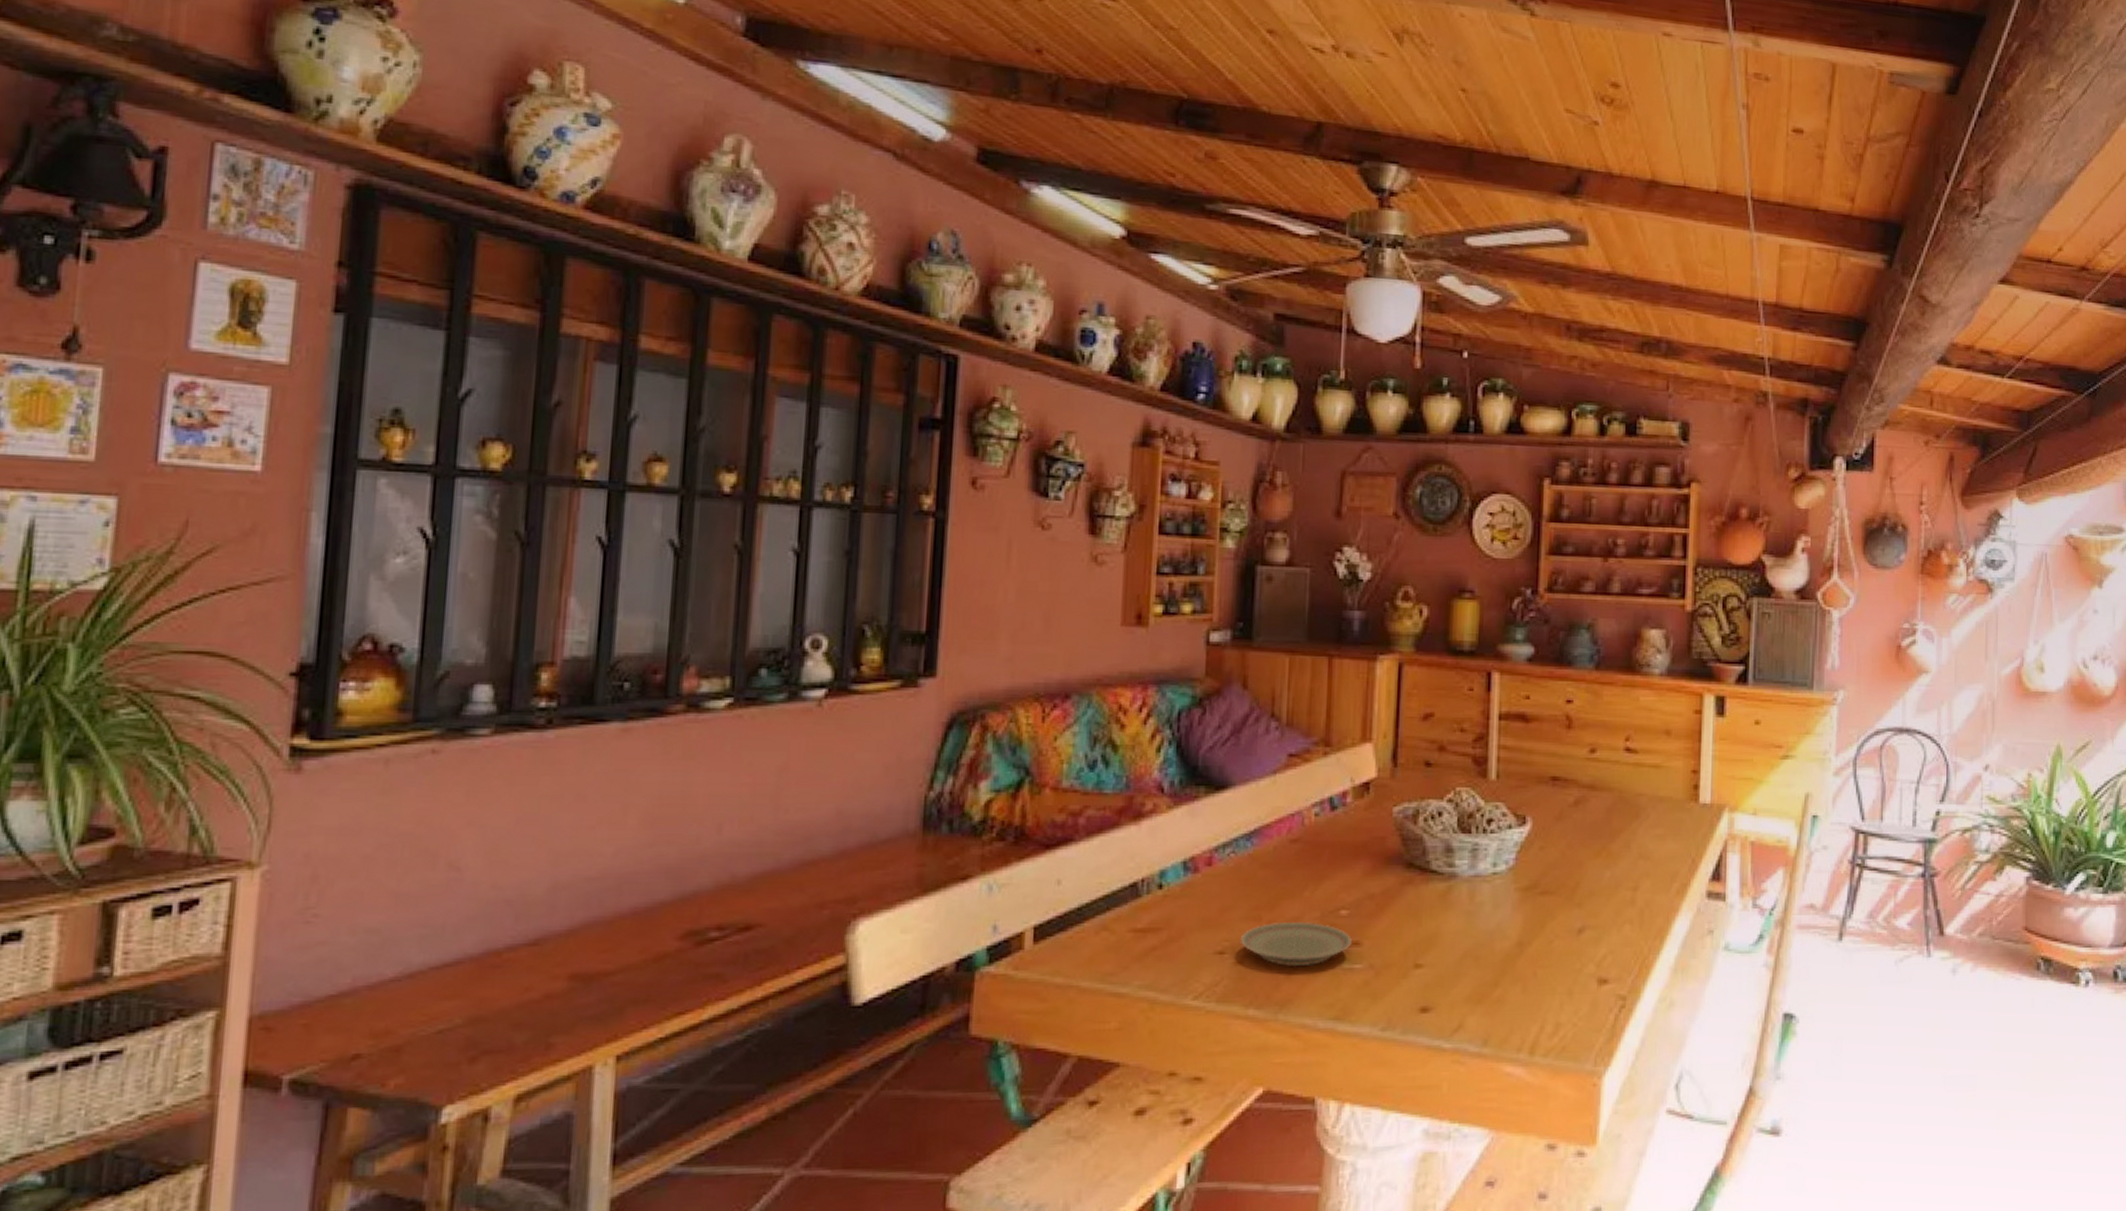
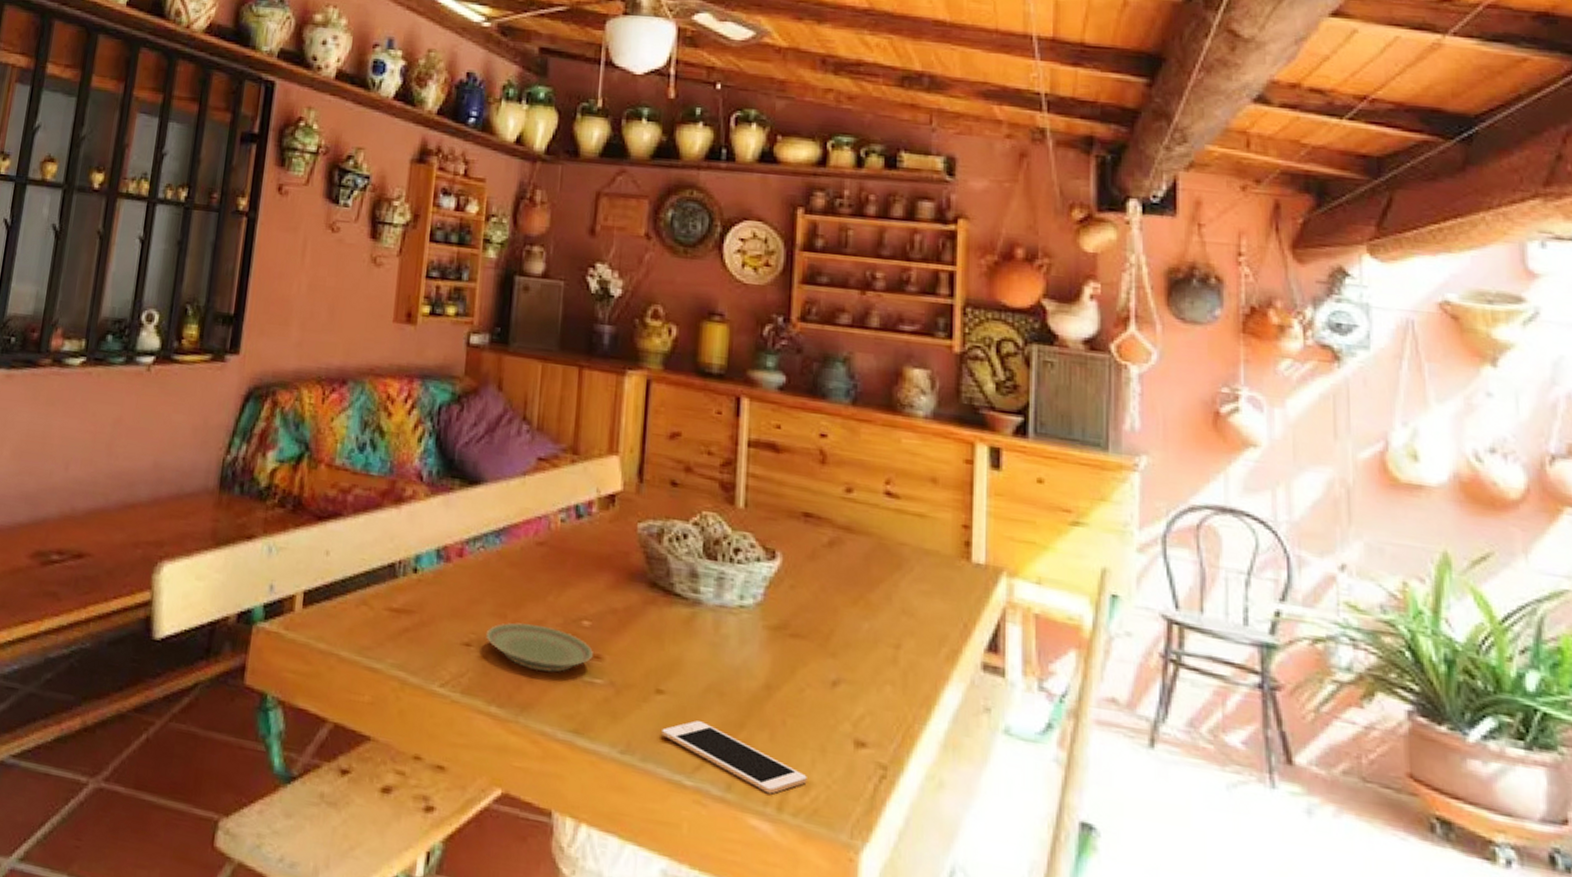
cell phone: none [1421,987,1556,1041] -> present [662,720,807,794]

